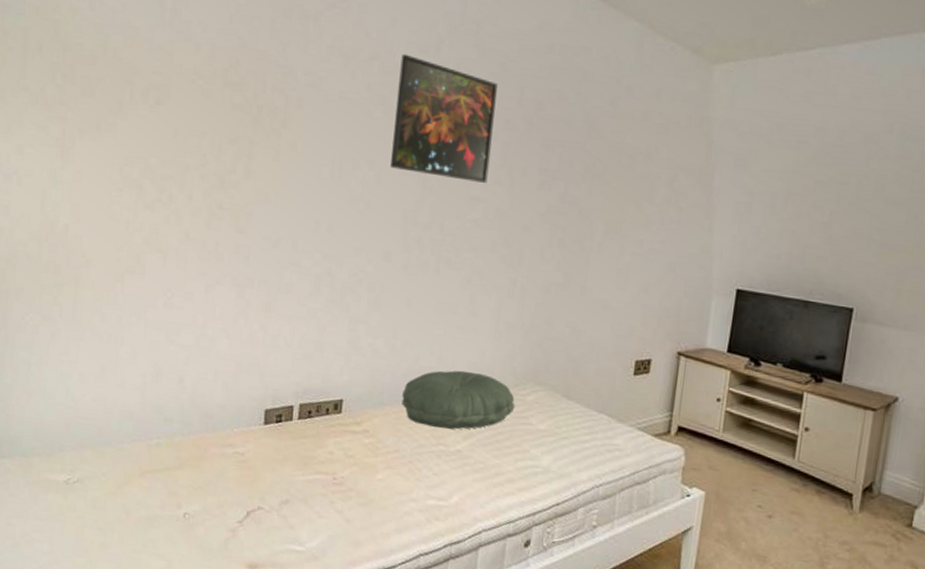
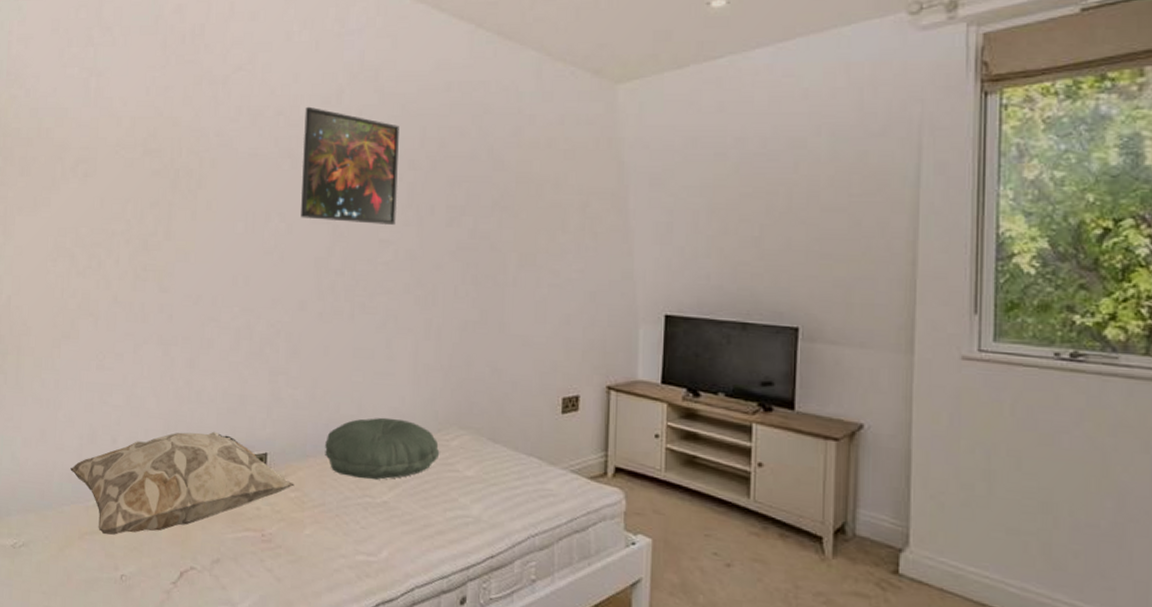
decorative pillow: none [132,375,368,474] -> present [70,431,293,535]

